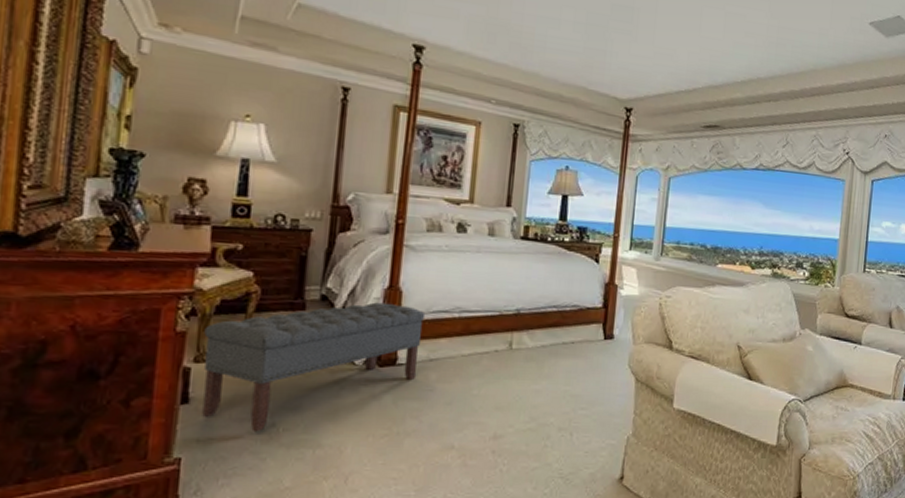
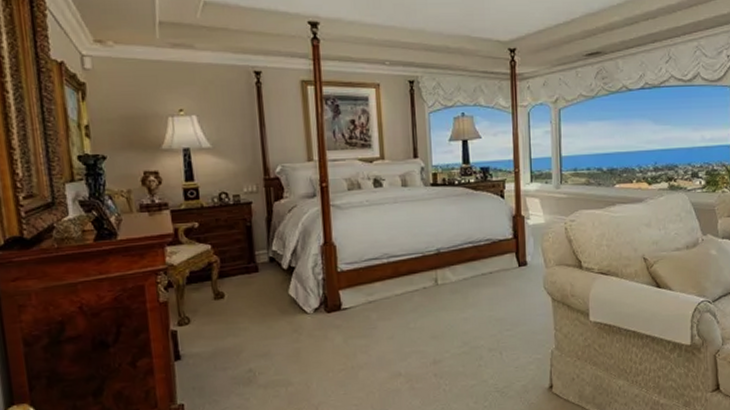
bench: present [202,302,426,431] -> none [181,257,359,377]

